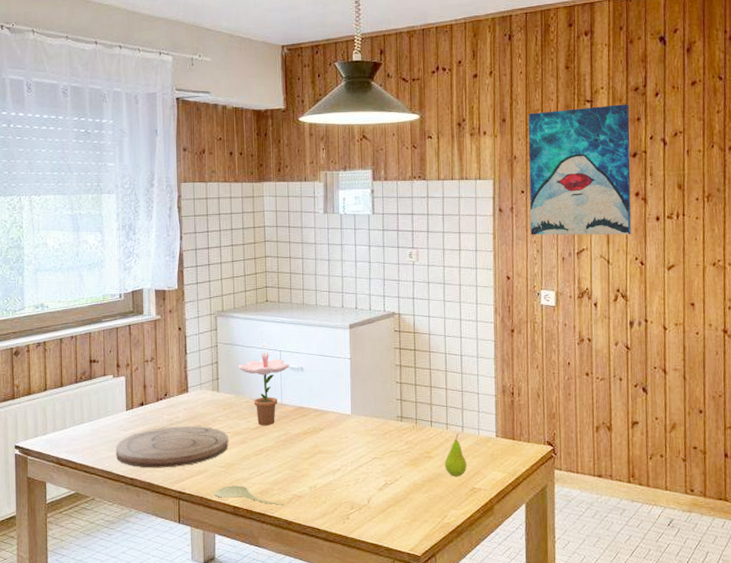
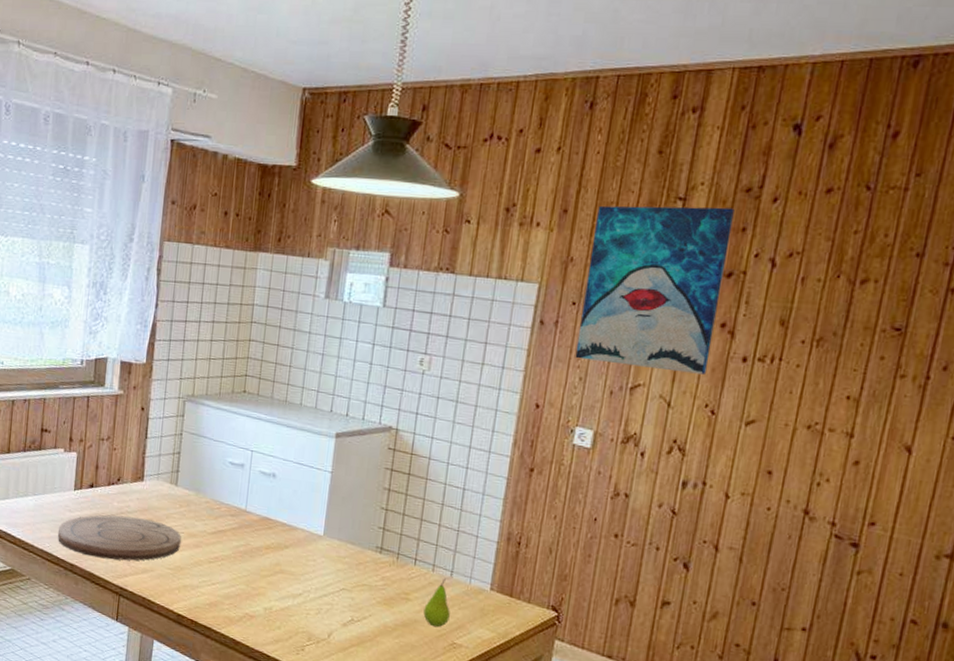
spoon: present [214,485,284,506] -> none [158,590,234,624]
flower: present [237,330,290,425] -> none [201,424,261,532]

